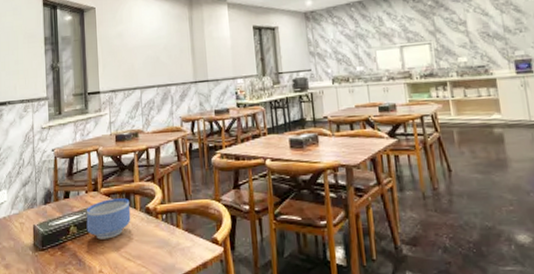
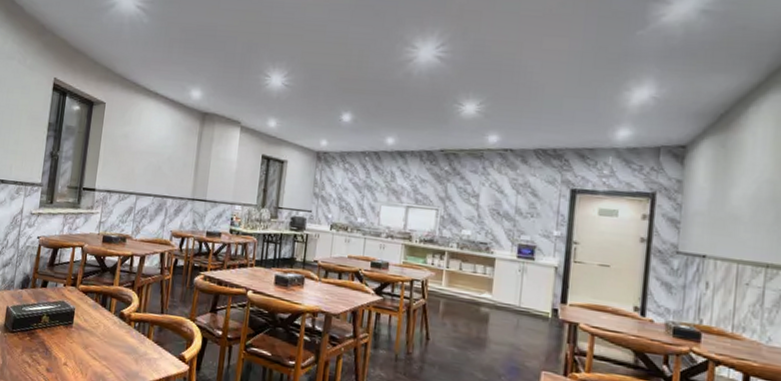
bowl: present [86,198,131,240] -> none [58,296,106,335]

